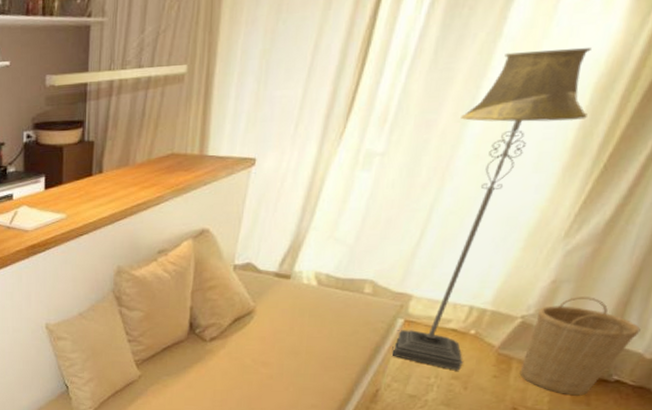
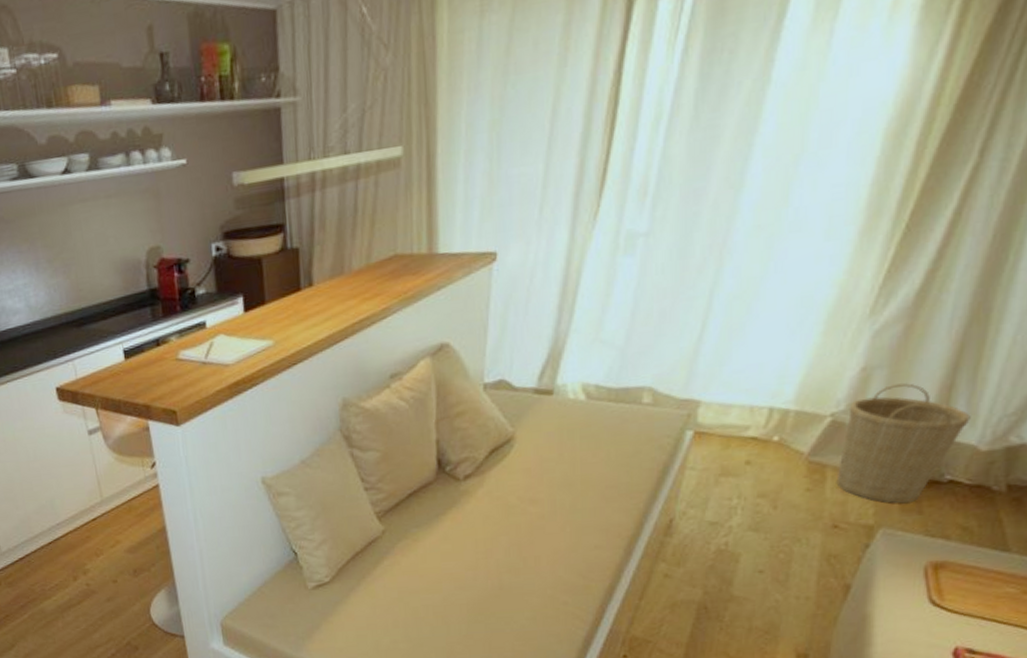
floor lamp: present [391,48,591,371] -> none [683,88,880,487]

